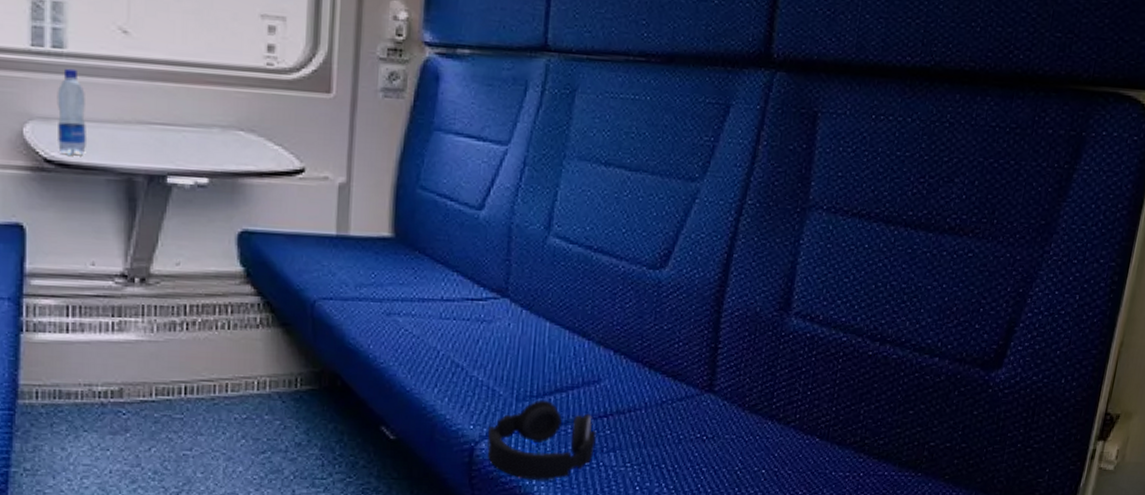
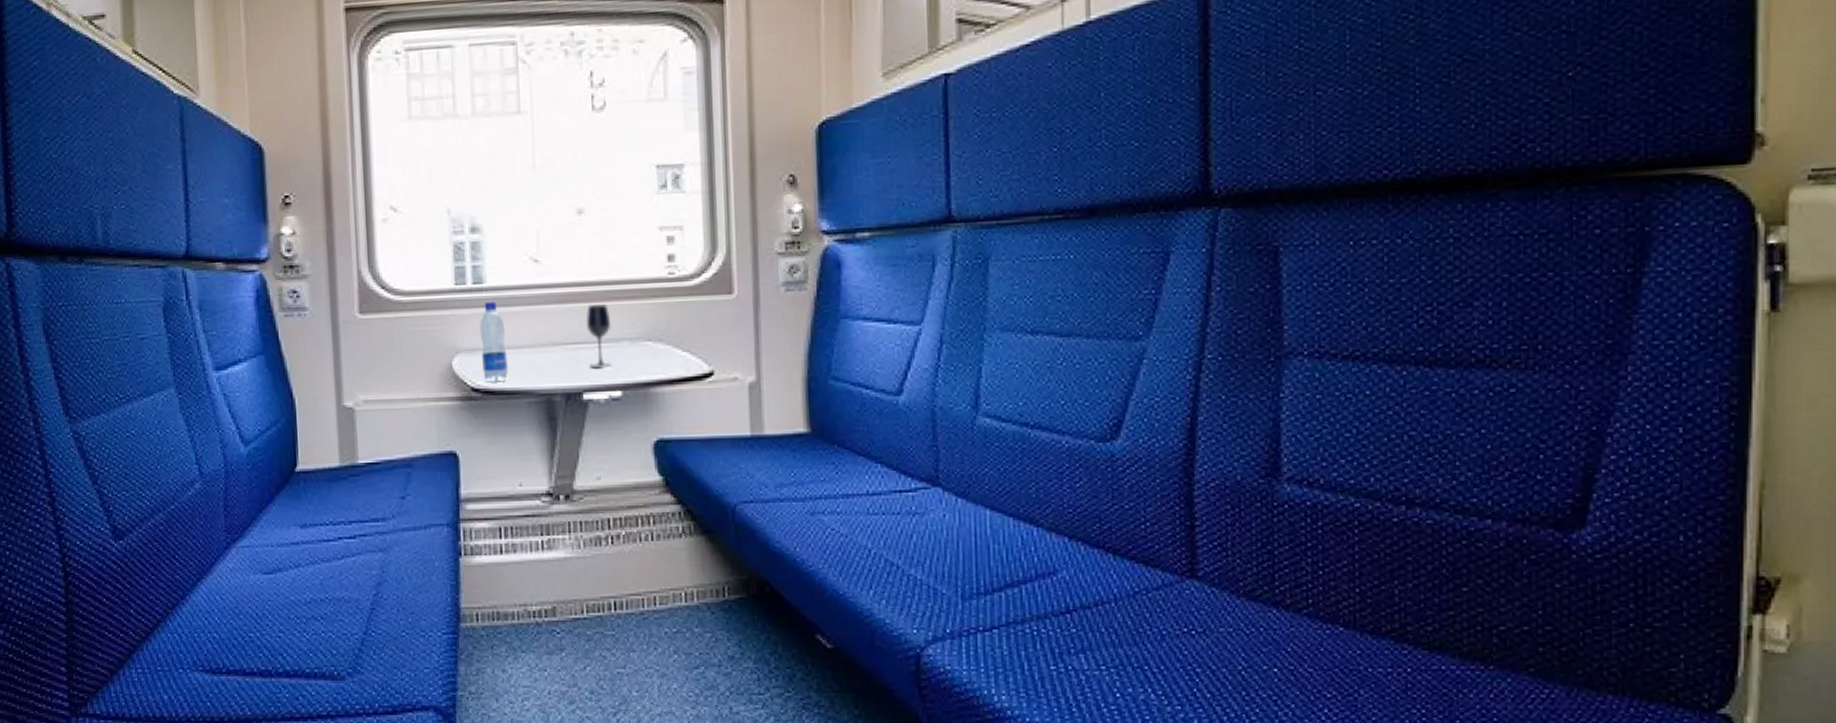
wine glass: none [175,86,203,154] -> present [586,303,612,369]
headphones: present [487,400,597,480] -> none [933,597,1062,689]

